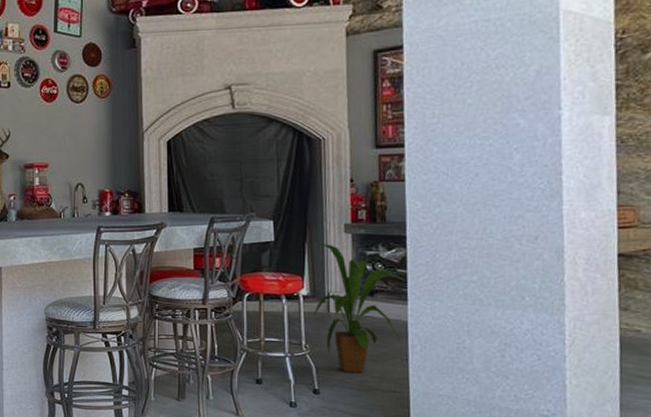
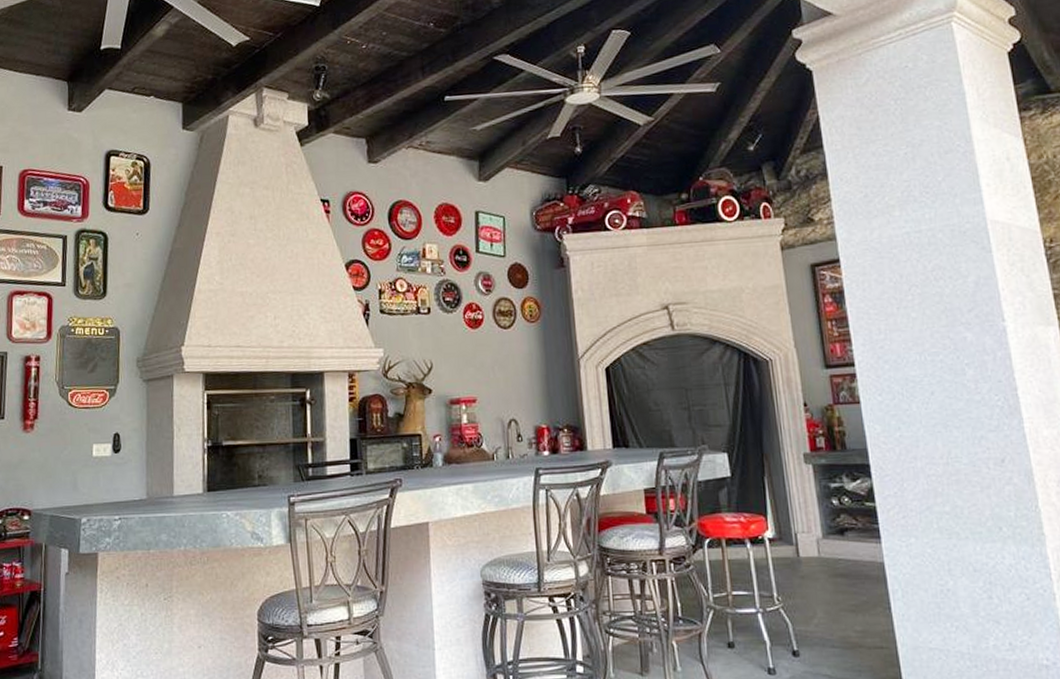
house plant: present [313,244,406,373] -> none [779,477,881,628]

